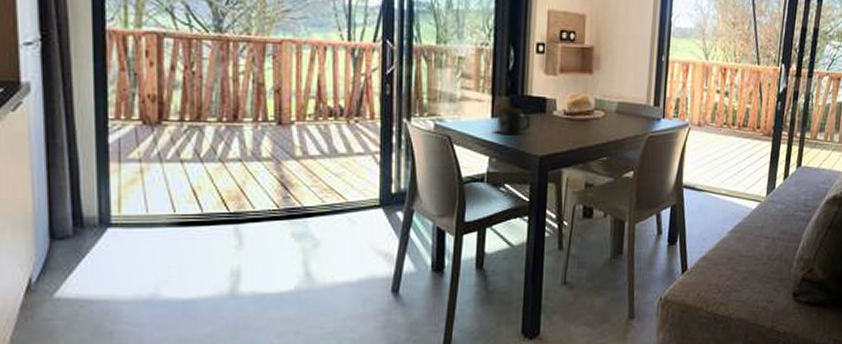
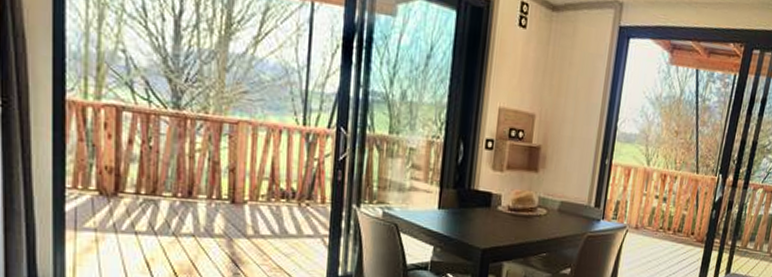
mug: present [497,107,531,136] -> none [443,199,476,228]

